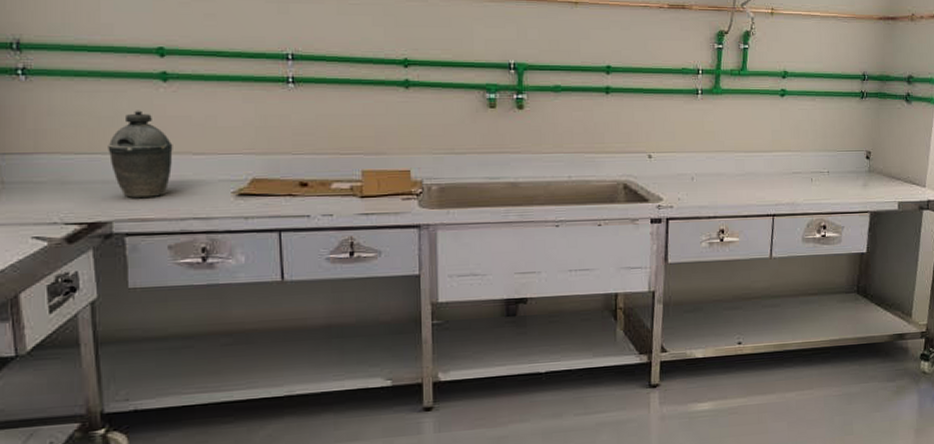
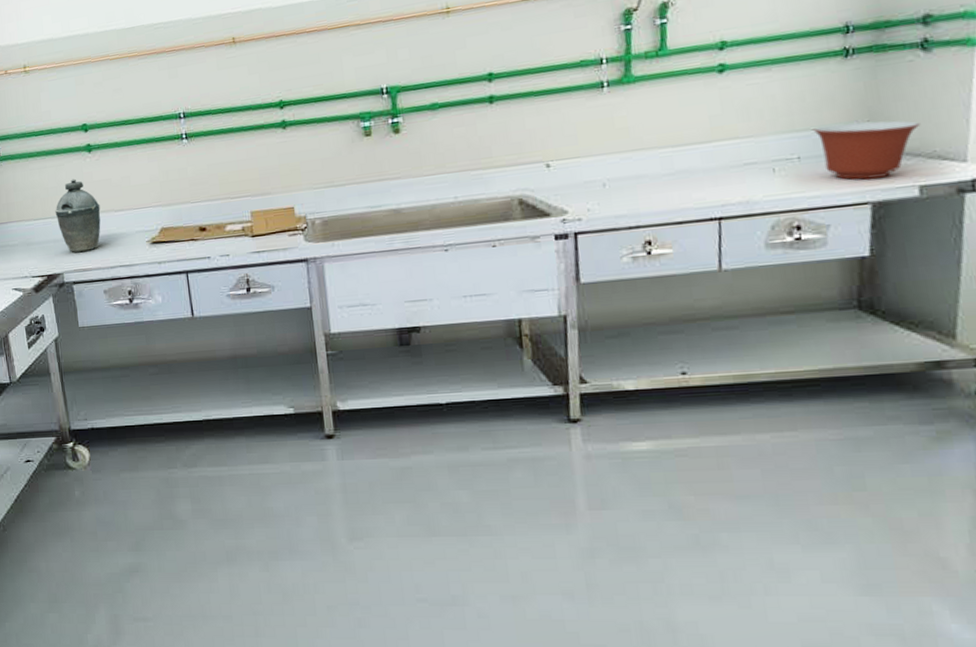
mixing bowl: none [838,149,902,194] -> present [812,120,921,180]

